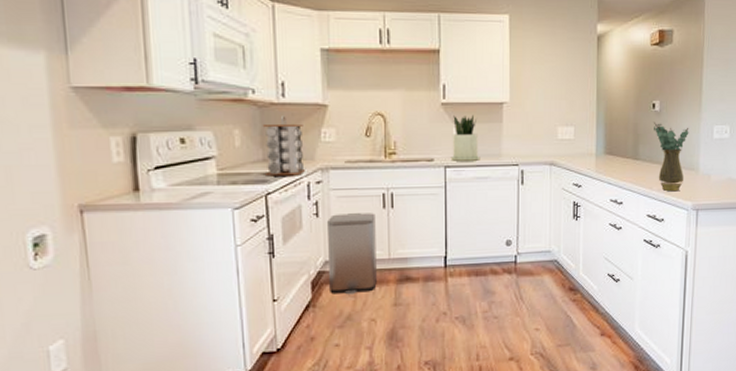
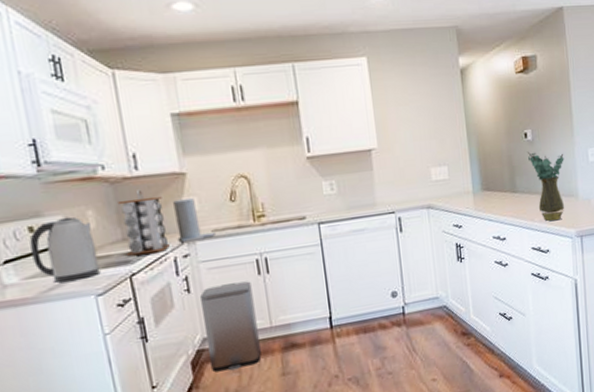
kettle: none [180,133,239,194] -> present [29,216,100,283]
paper towel: none [313,129,349,171] -> present [173,198,217,244]
planter: present [450,114,481,162] -> none [321,165,355,217]

